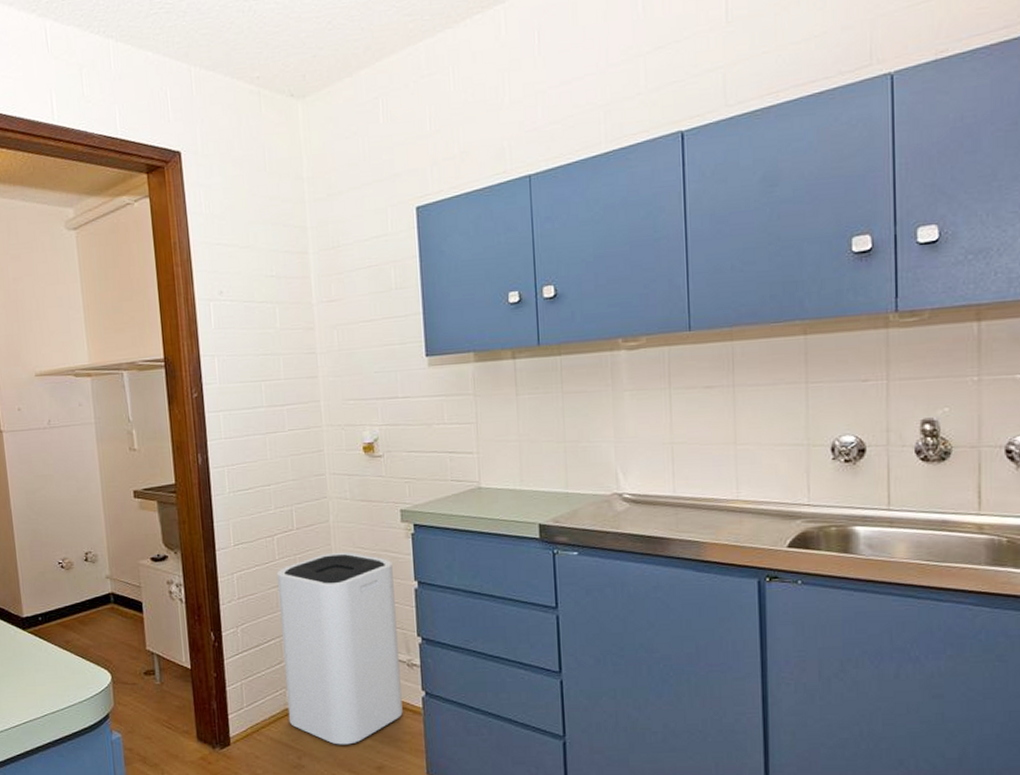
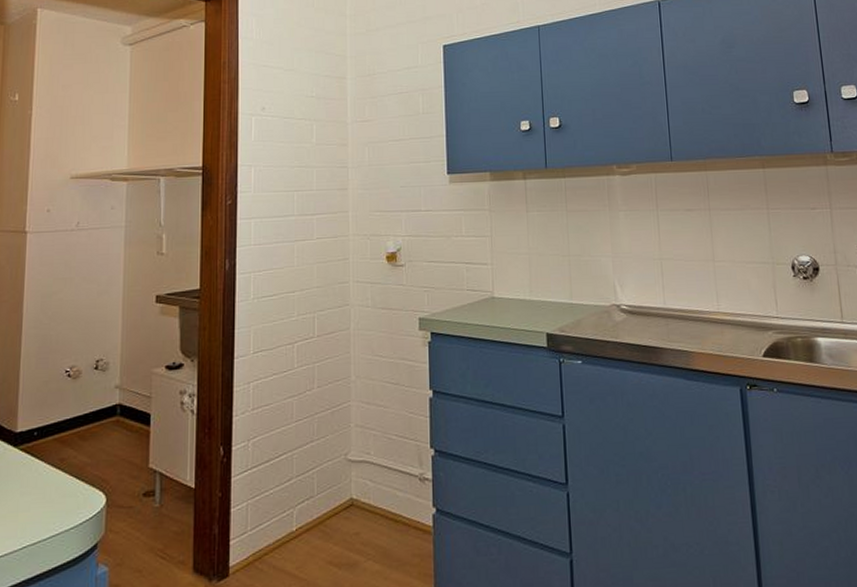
trash can: present [276,551,403,745] -> none [294,360,413,572]

